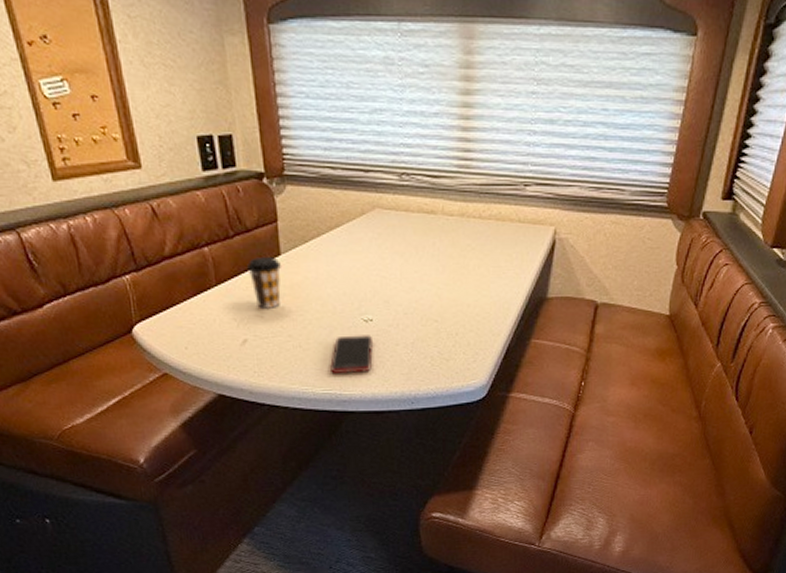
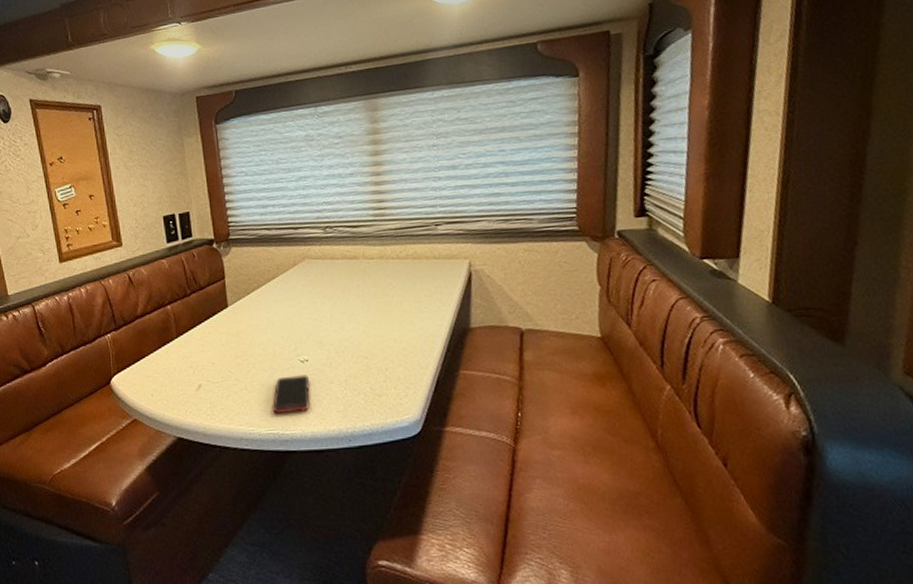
coffee cup: present [247,257,282,308] -> none [201,309,230,356]

